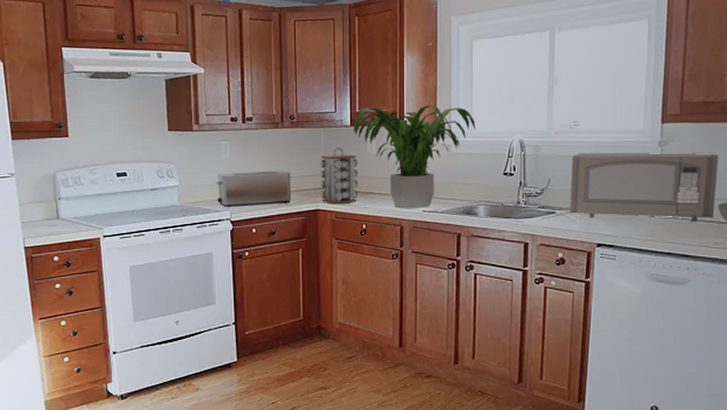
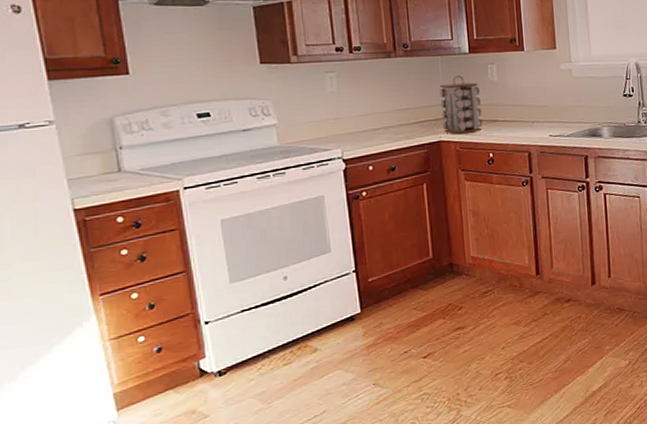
toaster: present [216,170,292,208] -> none [322,102,411,146]
potted plant: present [354,105,476,209] -> none [472,30,594,135]

